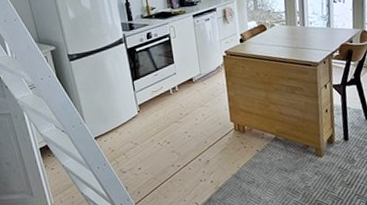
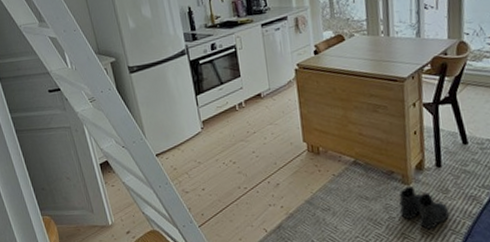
boots: none [313,157,355,195] -> present [399,185,449,229]

